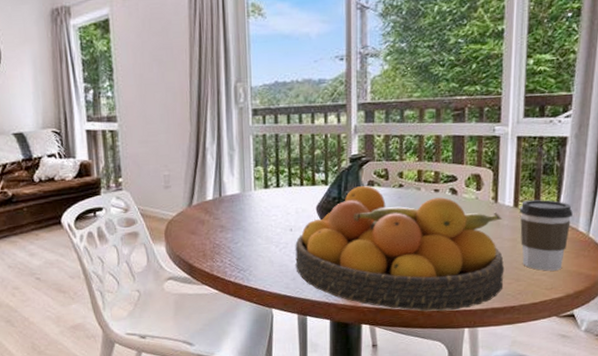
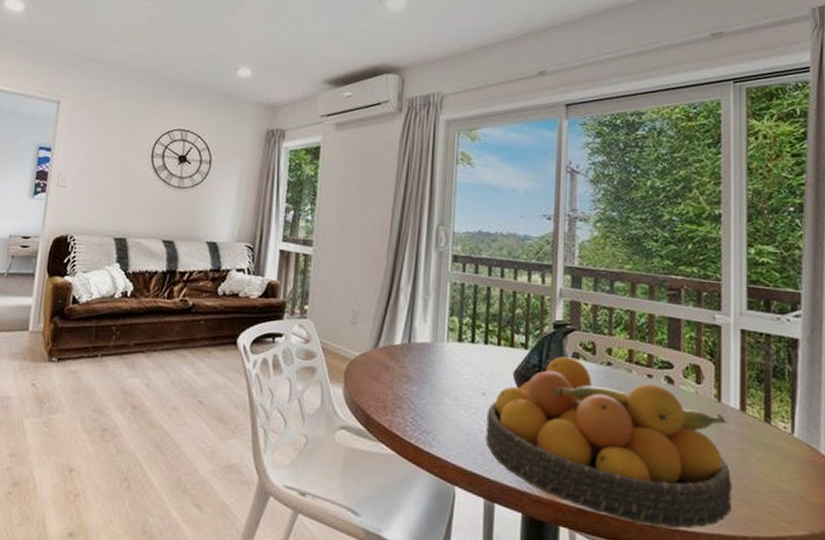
coffee cup: present [519,199,573,271] -> none [746,404,811,500]

